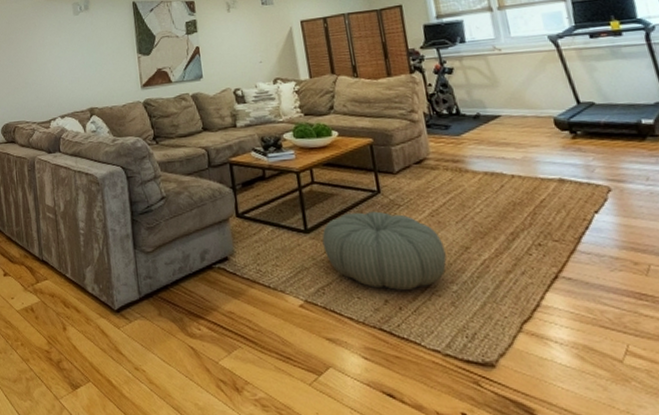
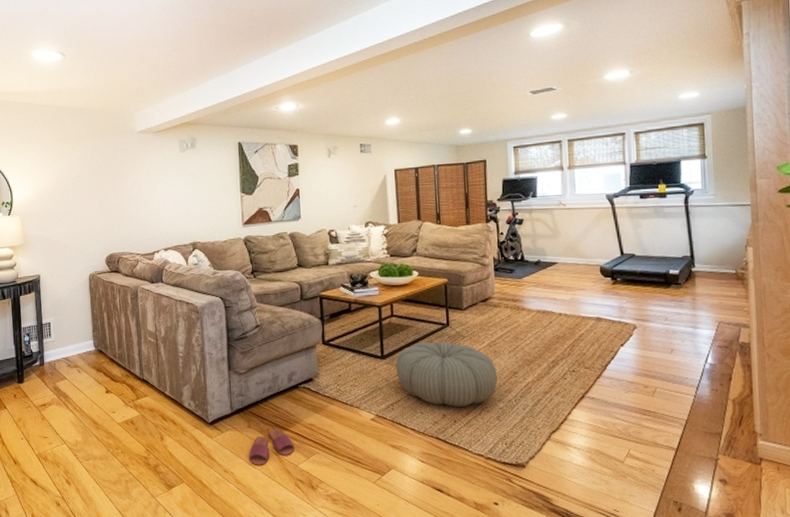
slippers: none [161,318,213,362] -> present [248,429,295,465]

